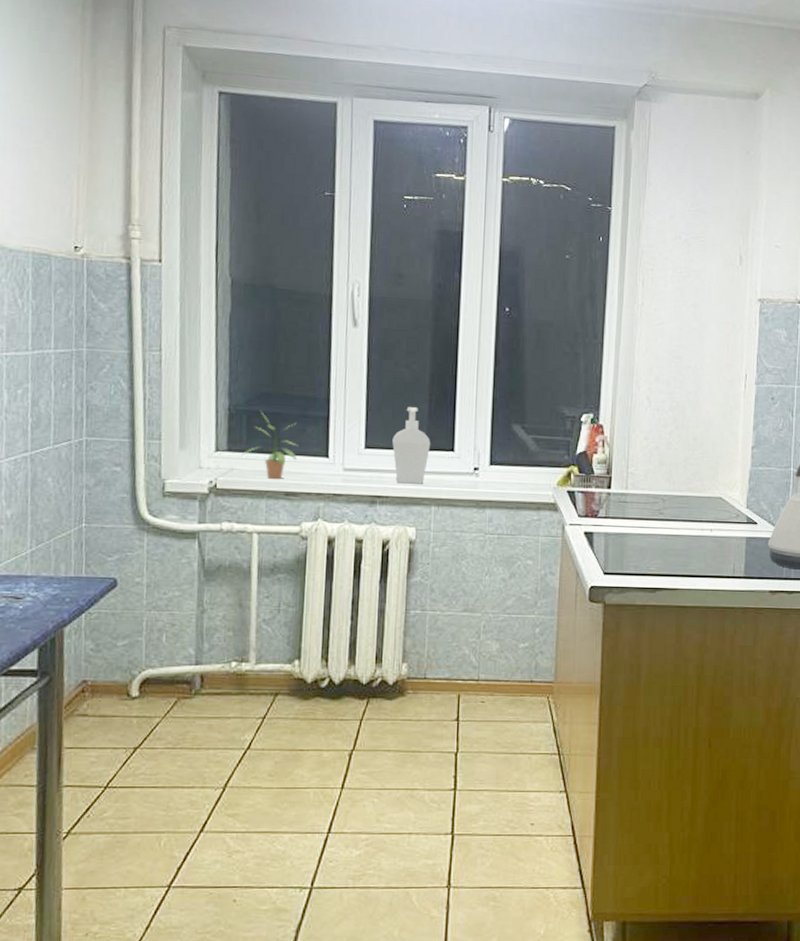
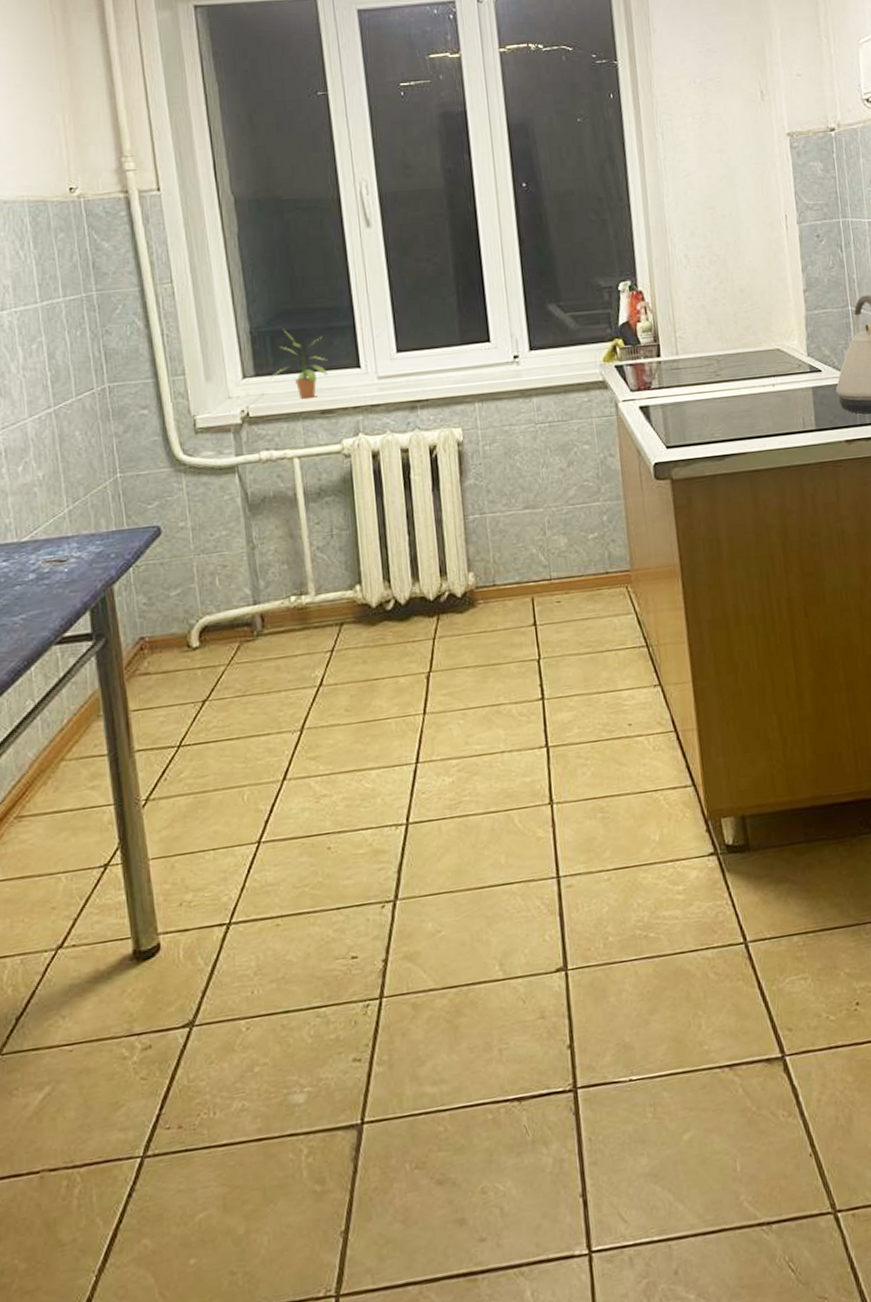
soap bottle: present [392,407,431,486] -> none [424,302,465,385]

